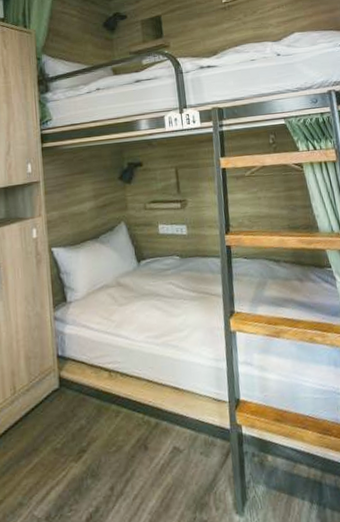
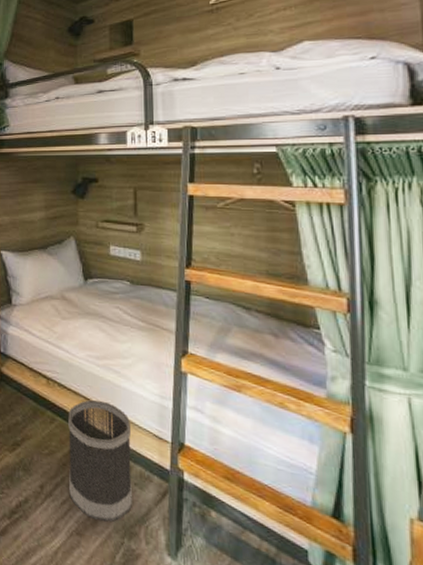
wastebasket: none [132,378,200,504] -> present [68,400,132,522]

